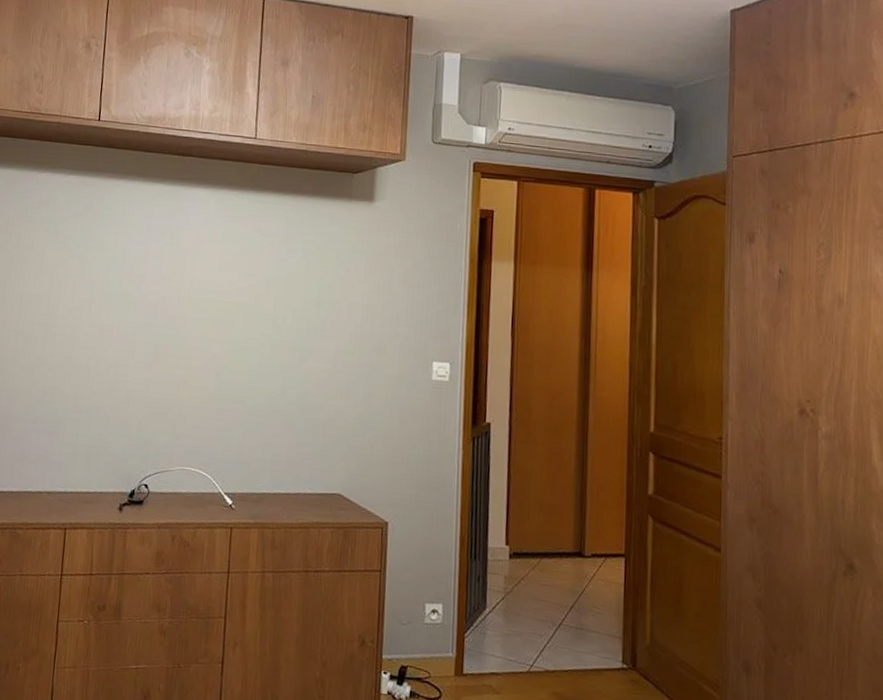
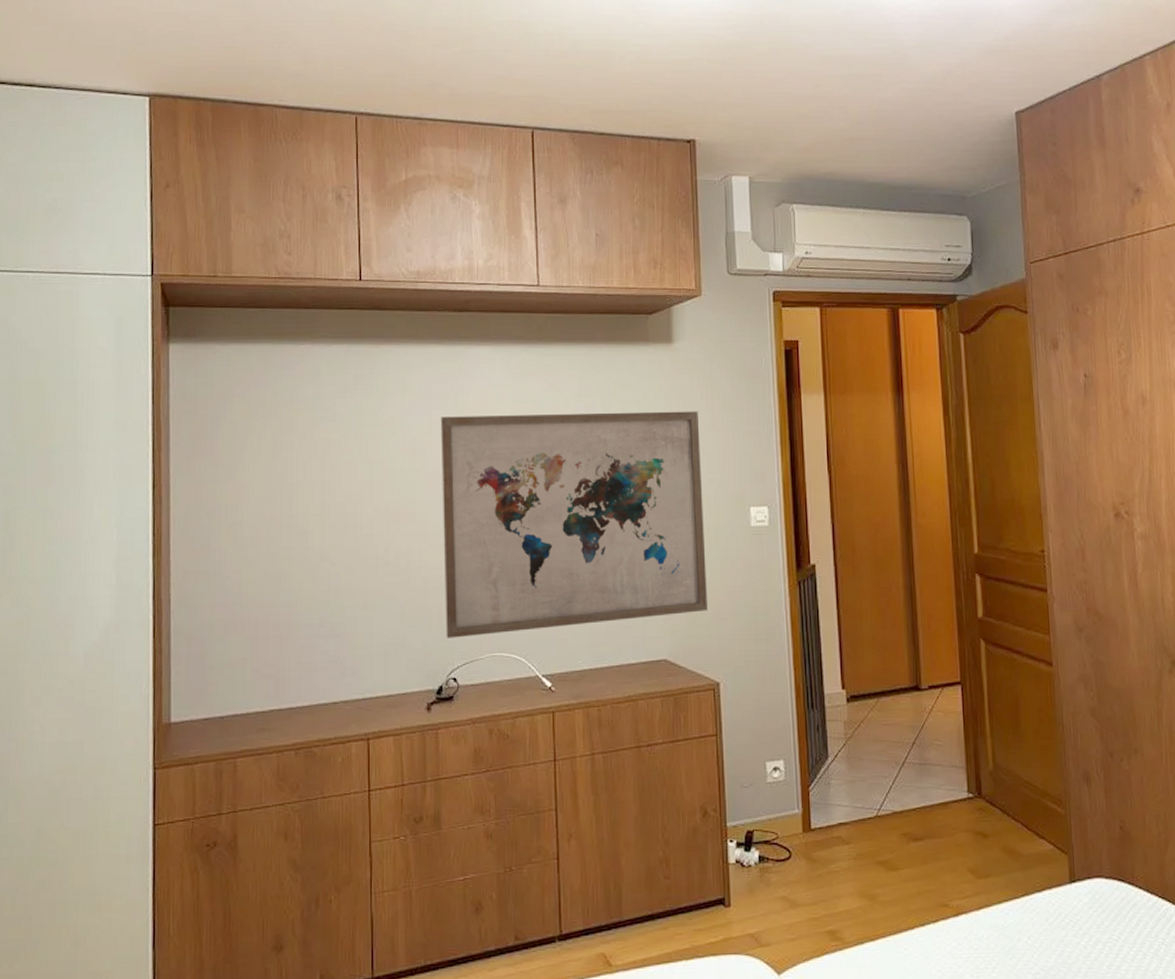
wall art: none [142,248,392,454] -> present [440,411,709,638]

